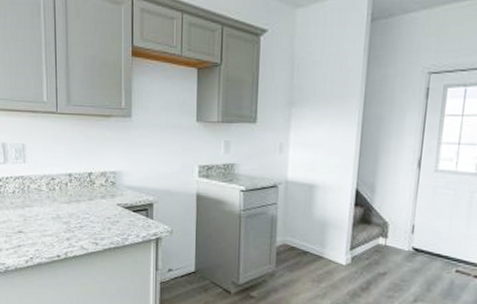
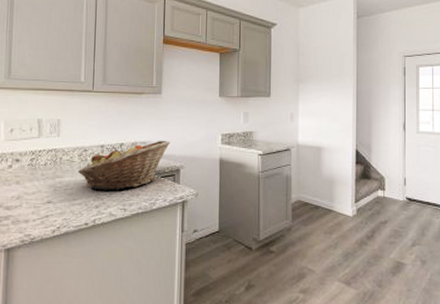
fruit basket: none [47,170,142,223] -> present [78,140,170,190]

